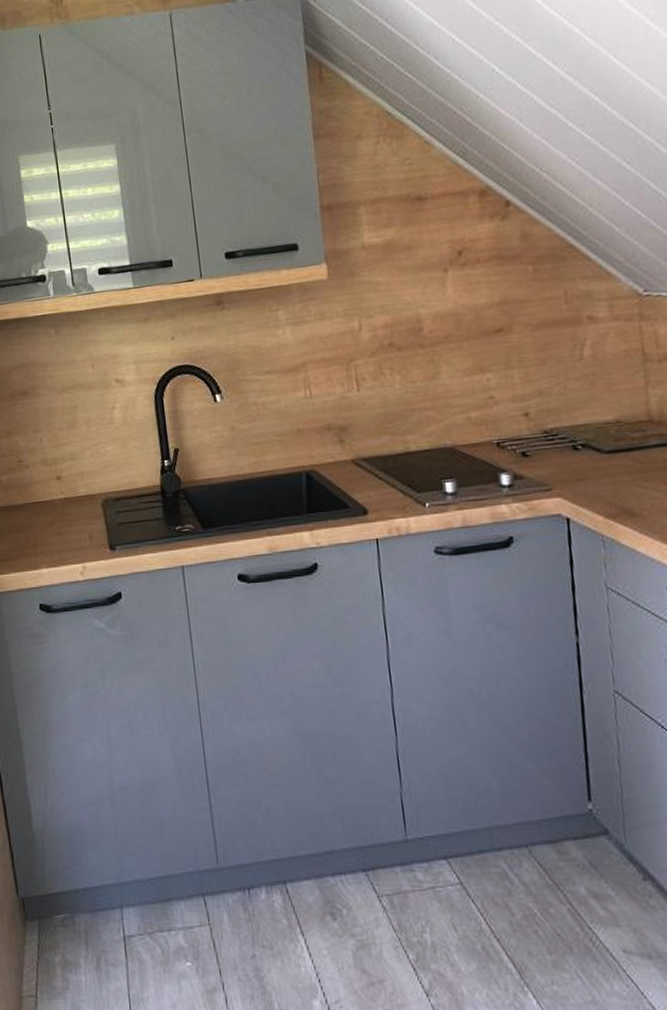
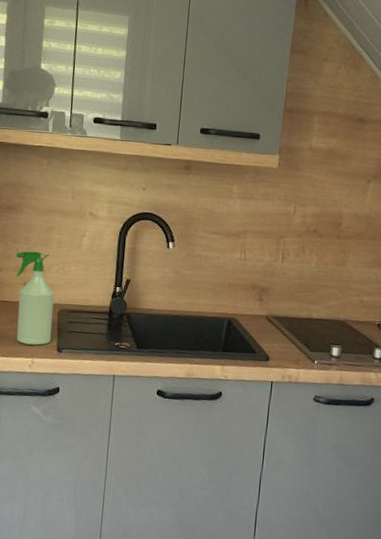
spray bottle: none [40,437,101,548] -> present [16,251,54,345]

